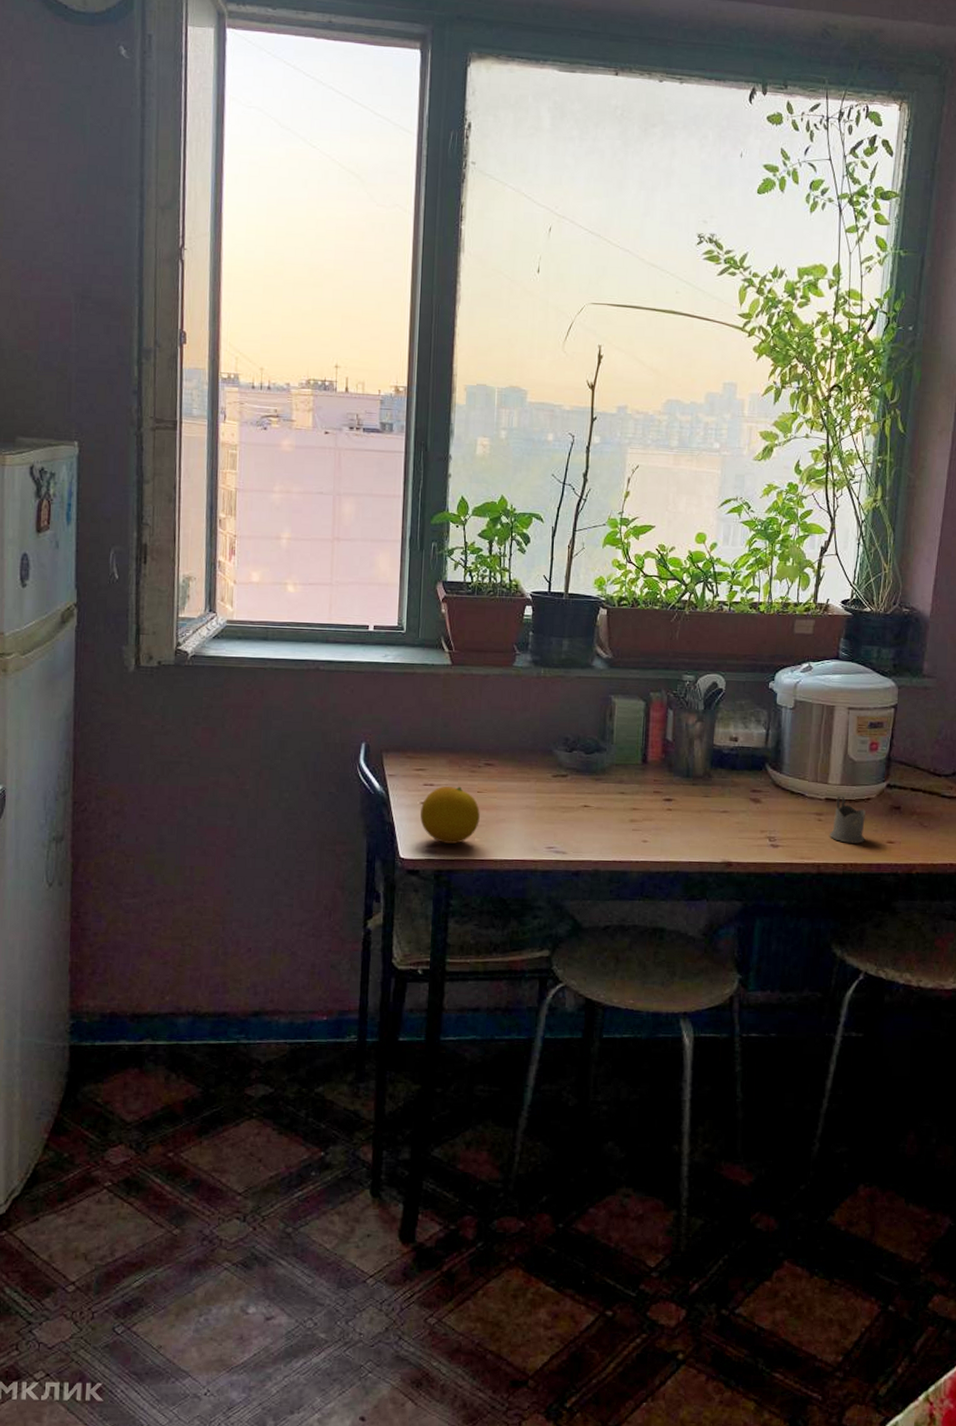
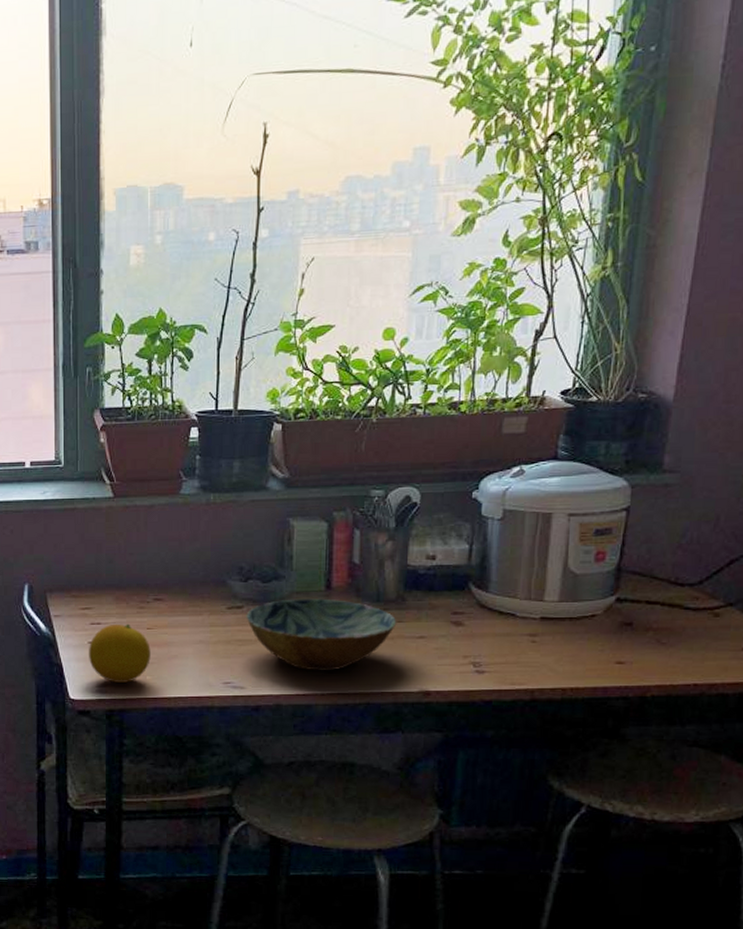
bowl: none [569,770,704,840] -> present [246,598,397,671]
tea glass holder: present [830,795,865,844] -> none [546,613,589,666]

